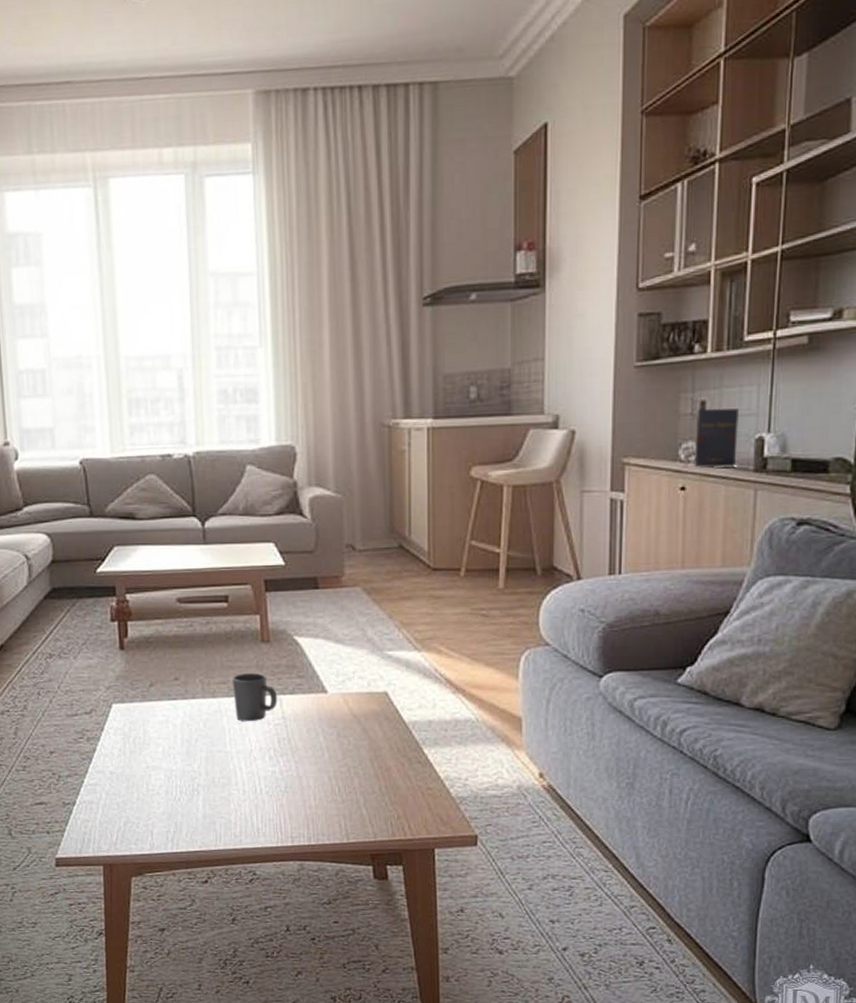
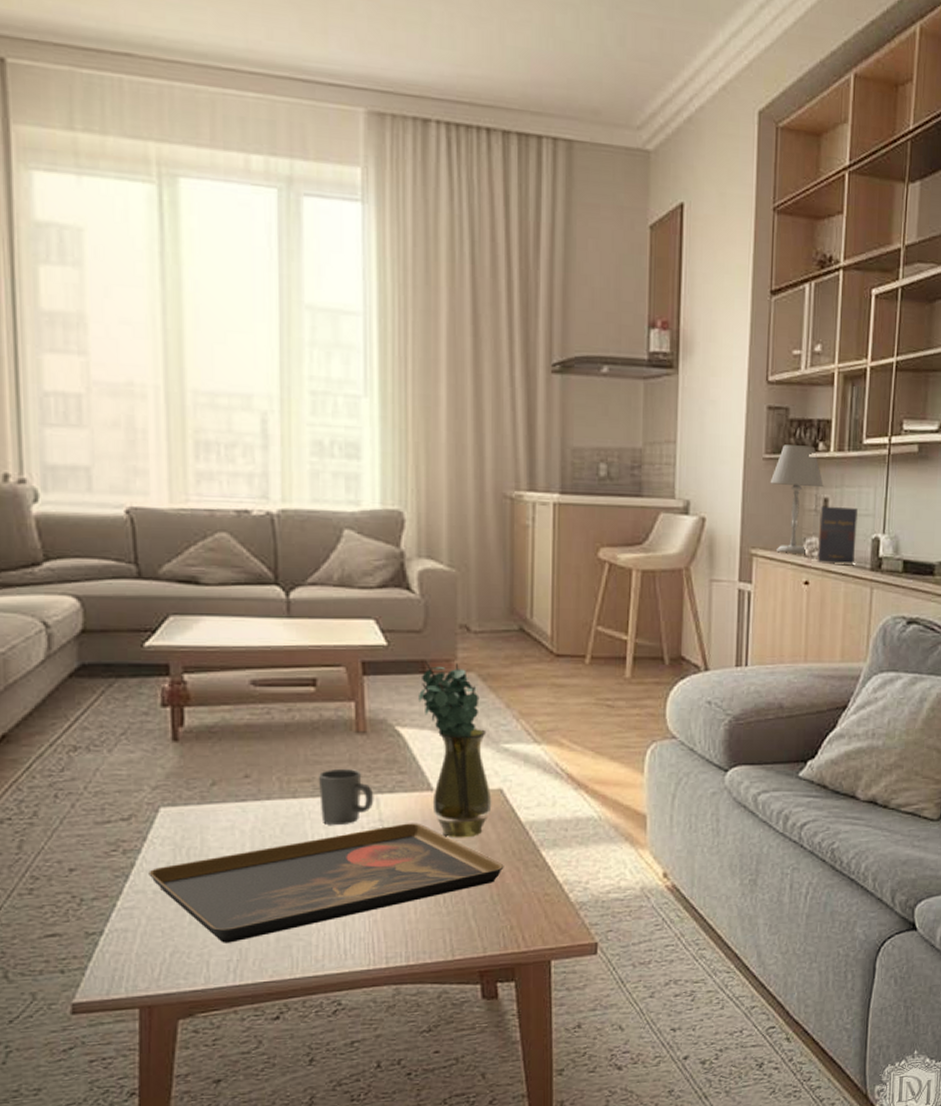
decorative tray: none [106,721,391,817] -> present [149,823,504,943]
vase: none [313,577,378,735] -> present [419,660,492,838]
table lamp: none [642,349,700,460] -> present [770,445,824,554]

